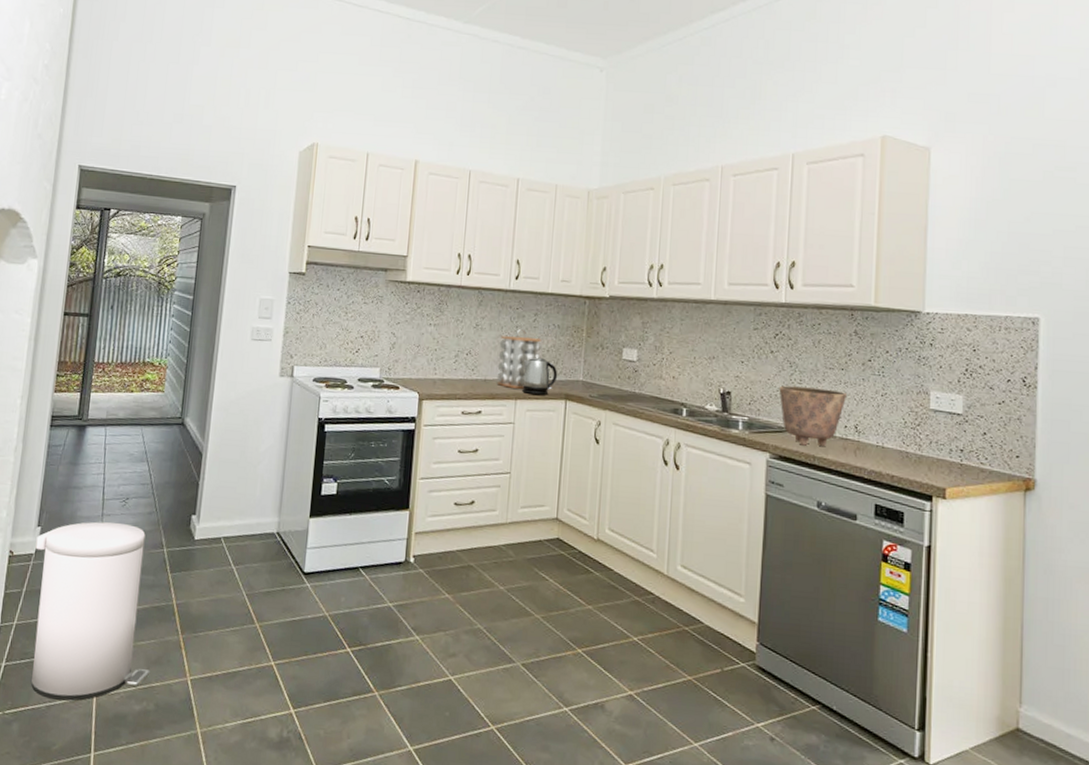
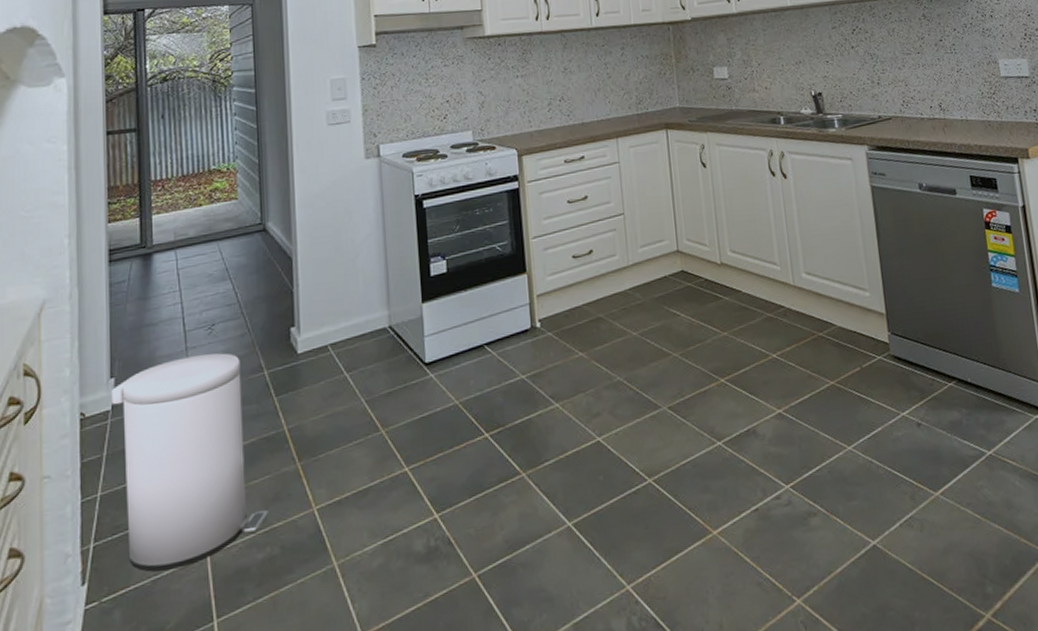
spice rack: present [497,328,542,390] -> none [591,64,635,128]
kettle: present [522,357,558,396] -> none [617,91,655,131]
ceramic pot: present [779,385,846,447] -> none [865,74,927,133]

